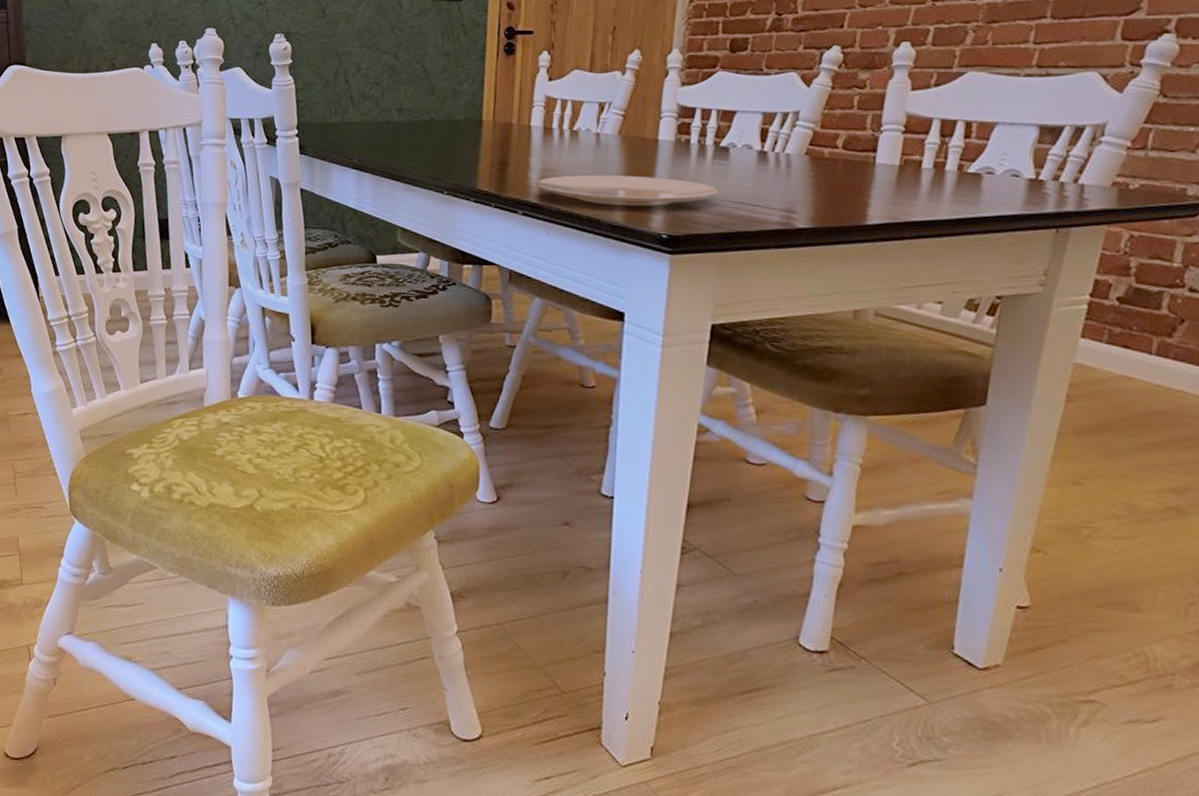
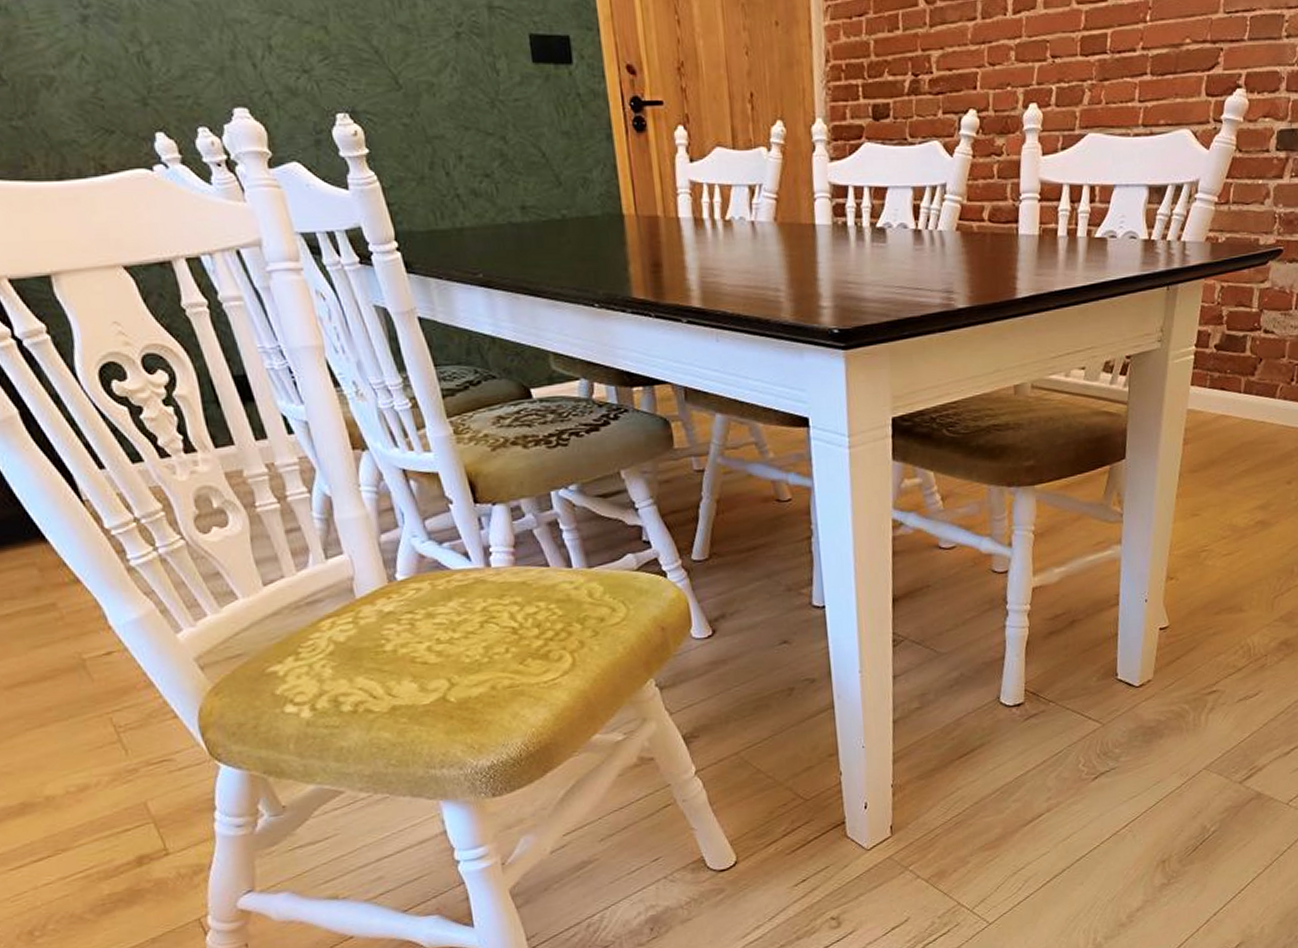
plate: present [536,174,719,207] -> none [696,266,881,303]

